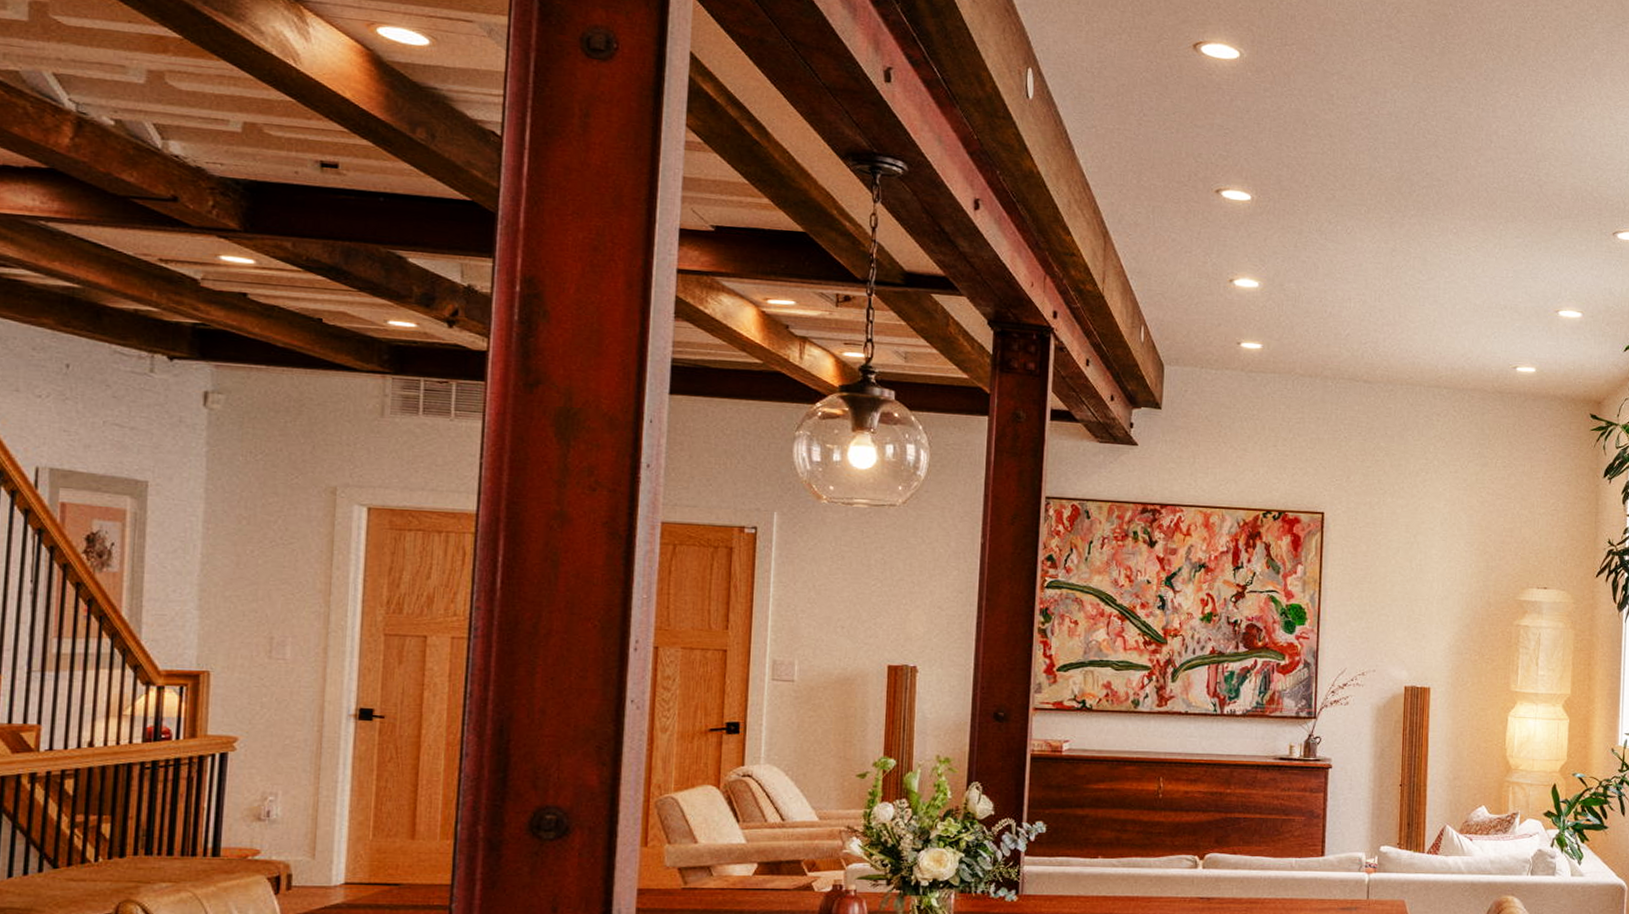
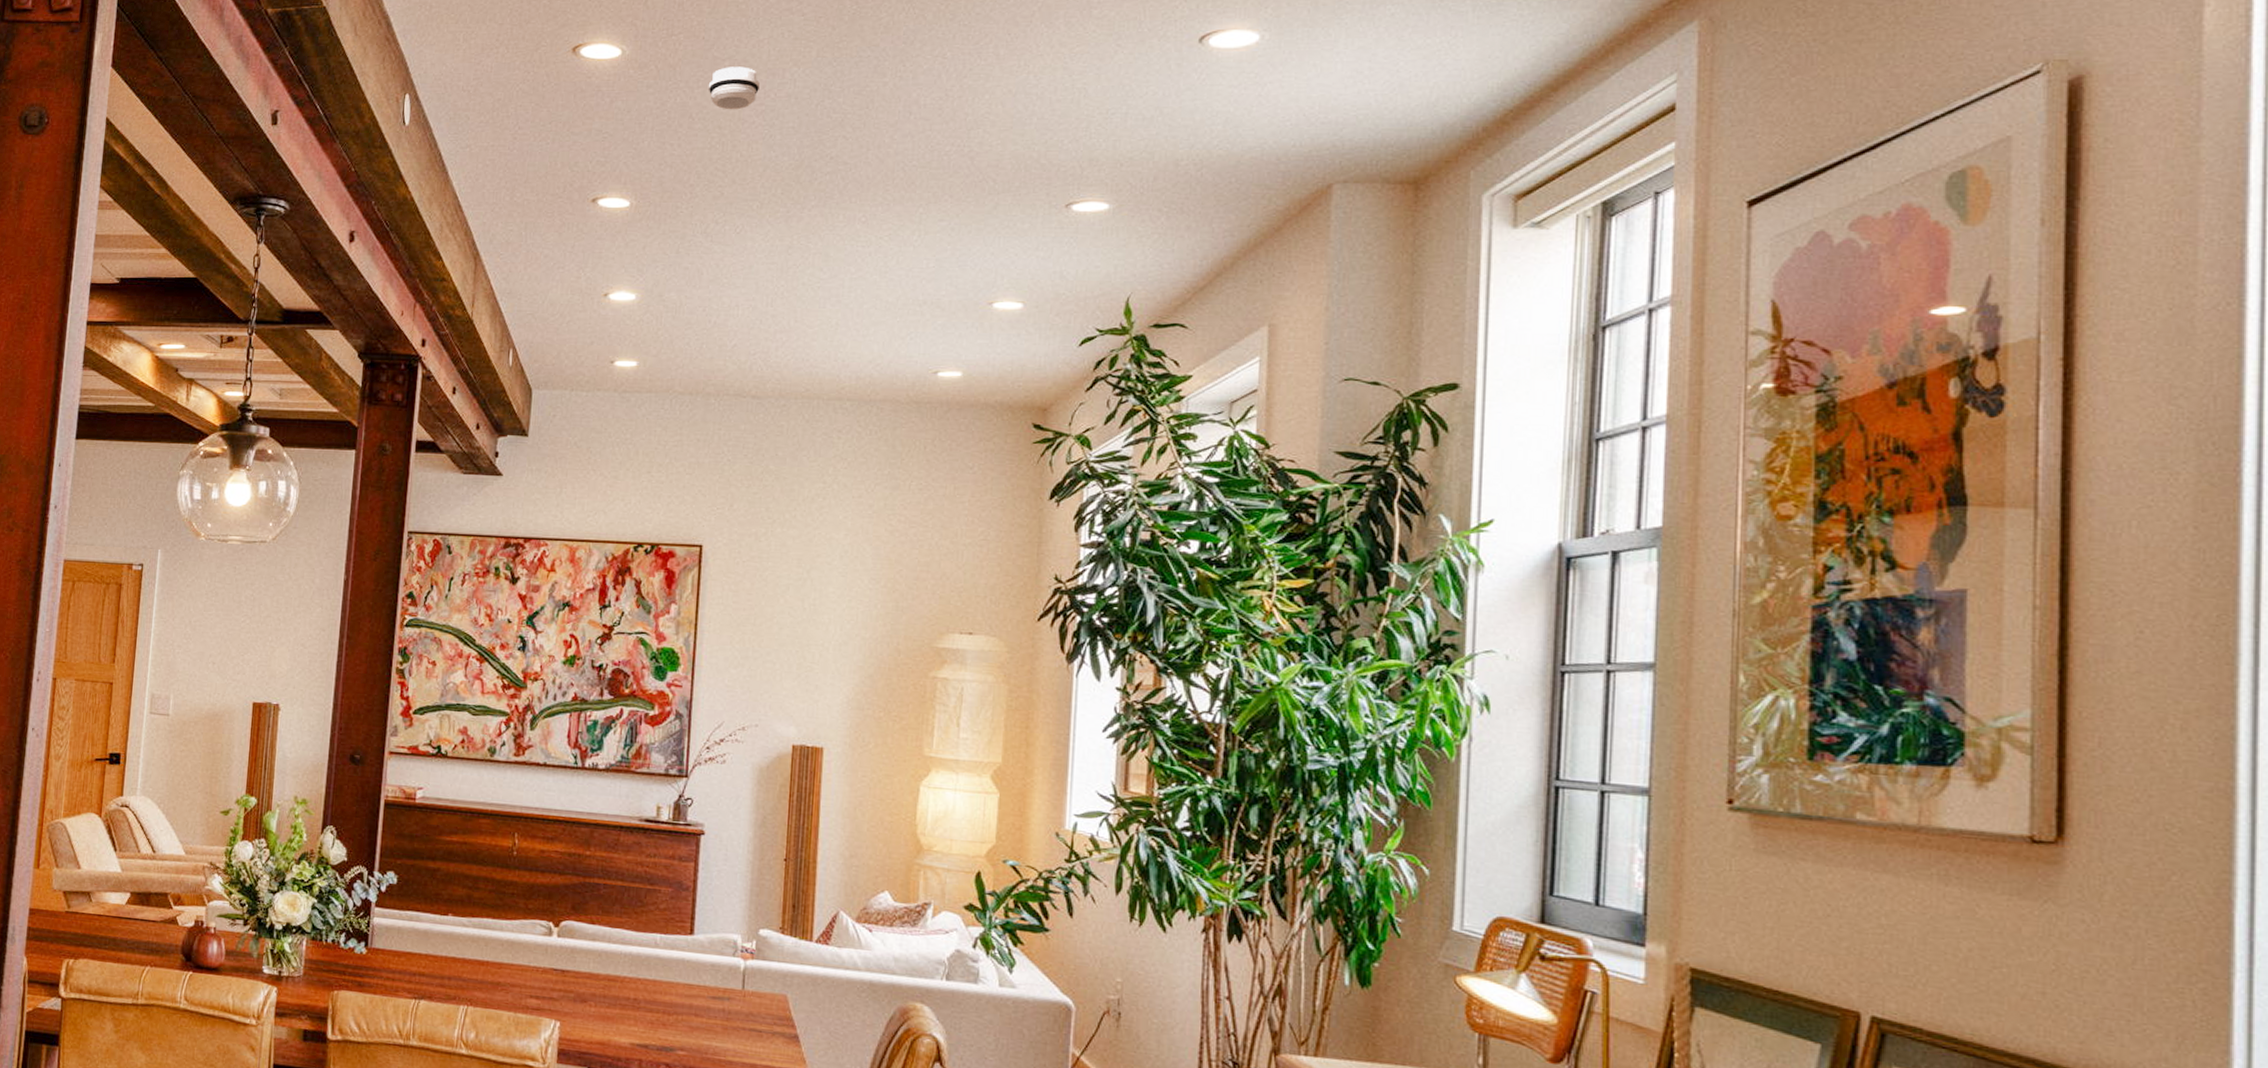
smoke detector: none [1319,81,1365,122] -> present [708,66,760,110]

